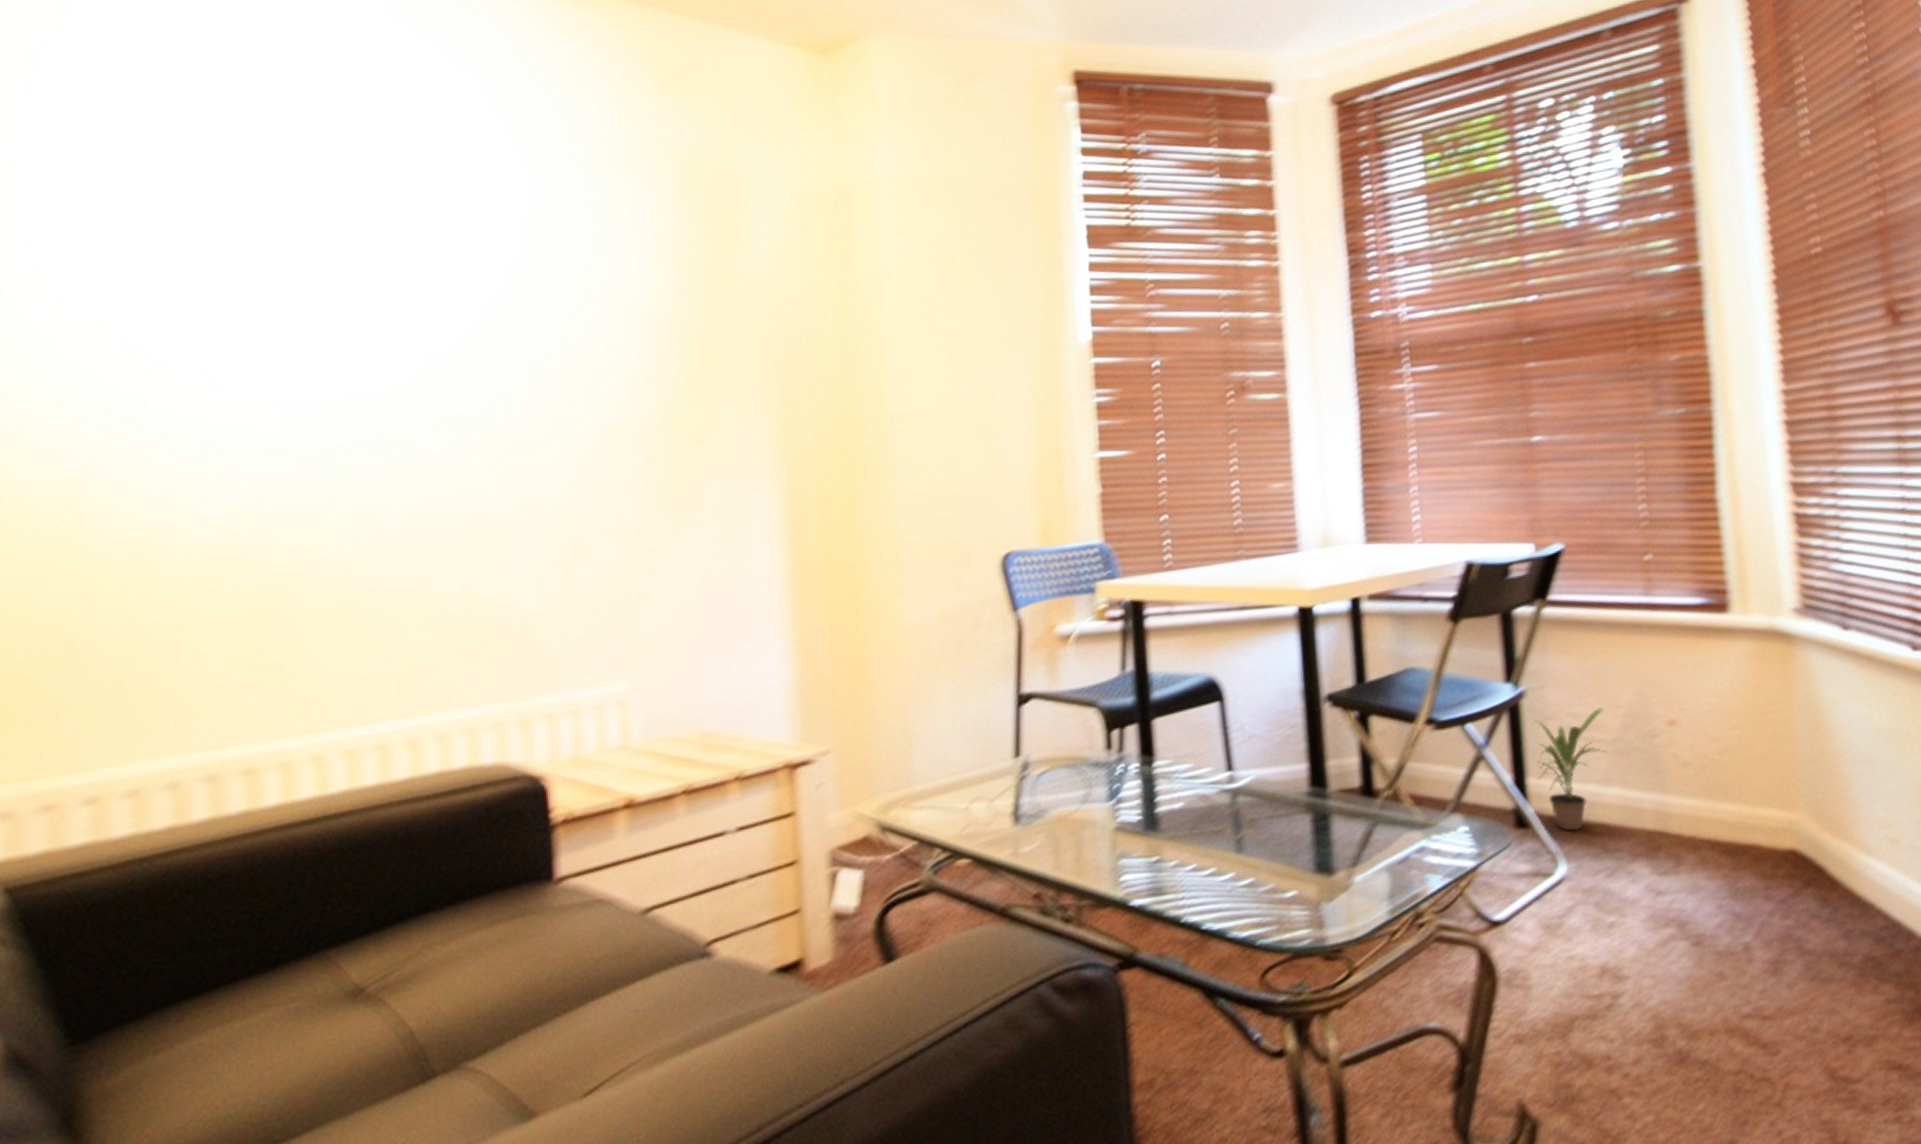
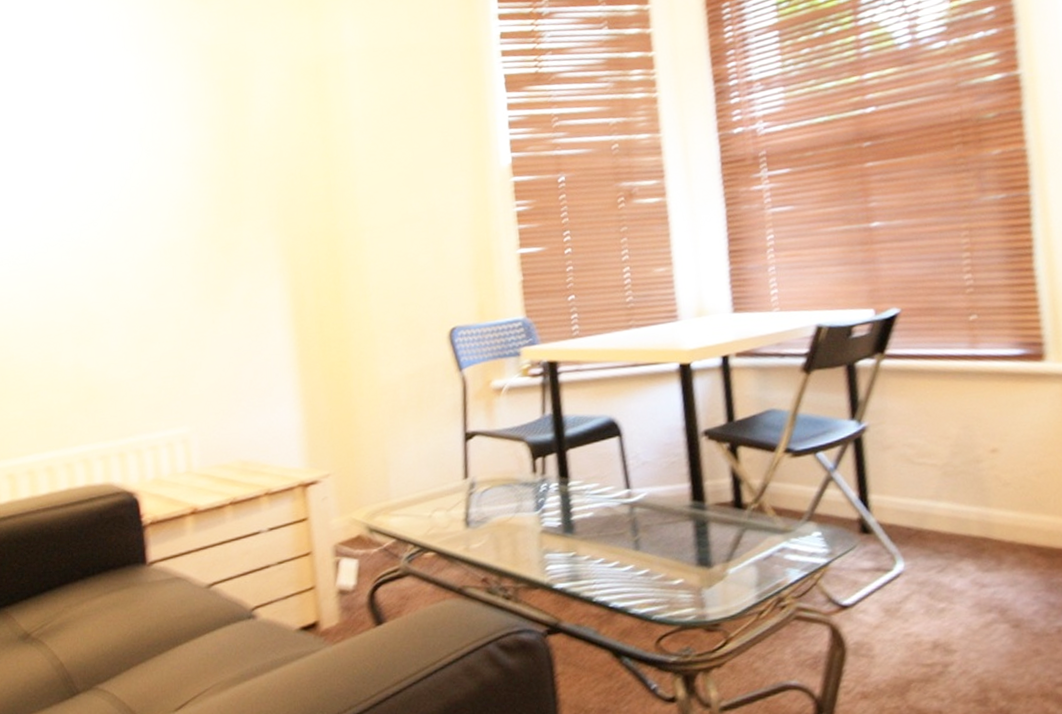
potted plant: present [1534,708,1609,832] -> none [875,439,939,537]

